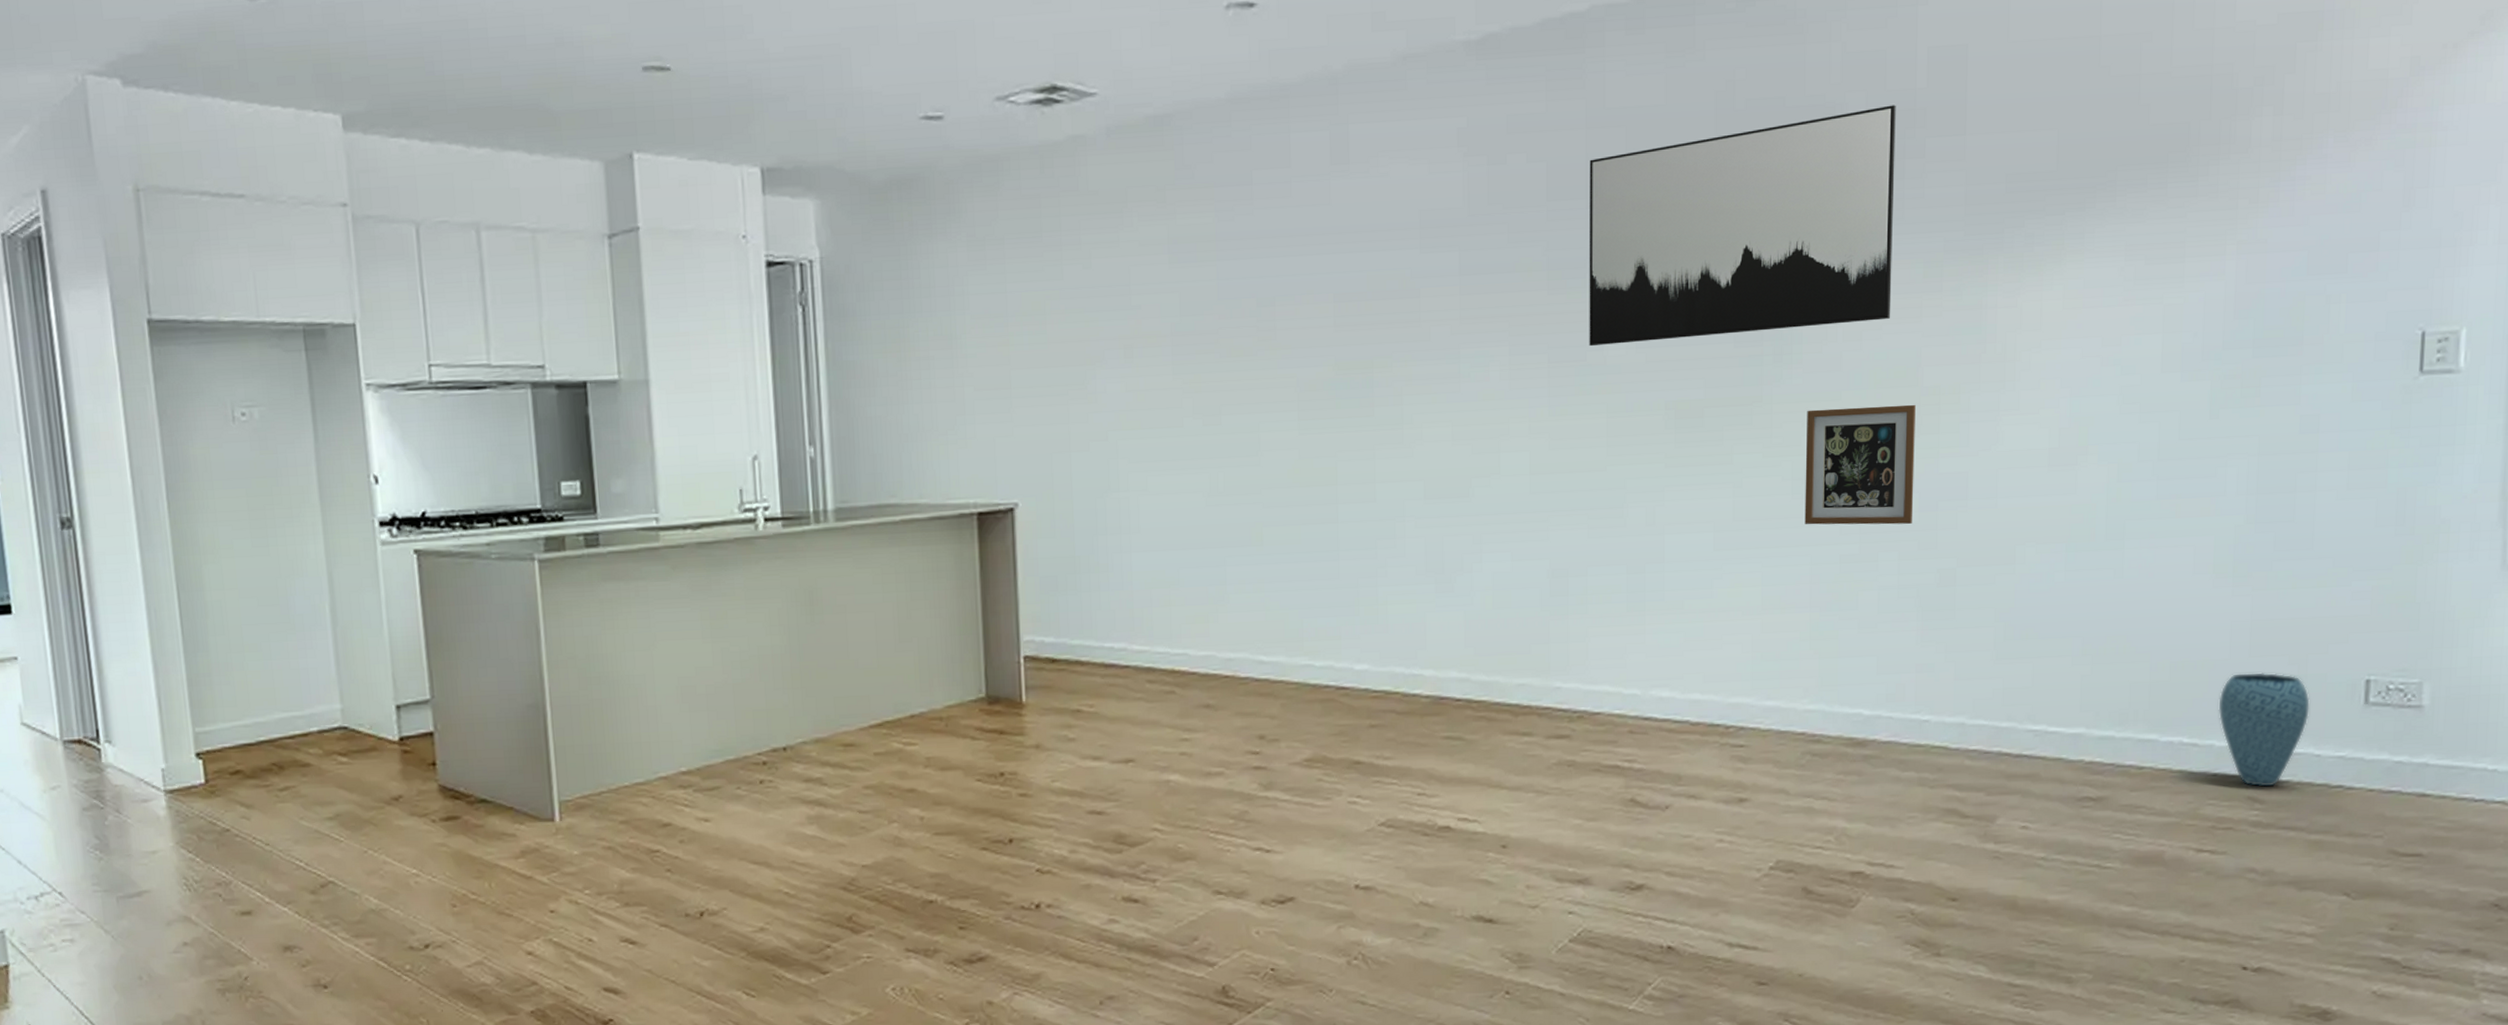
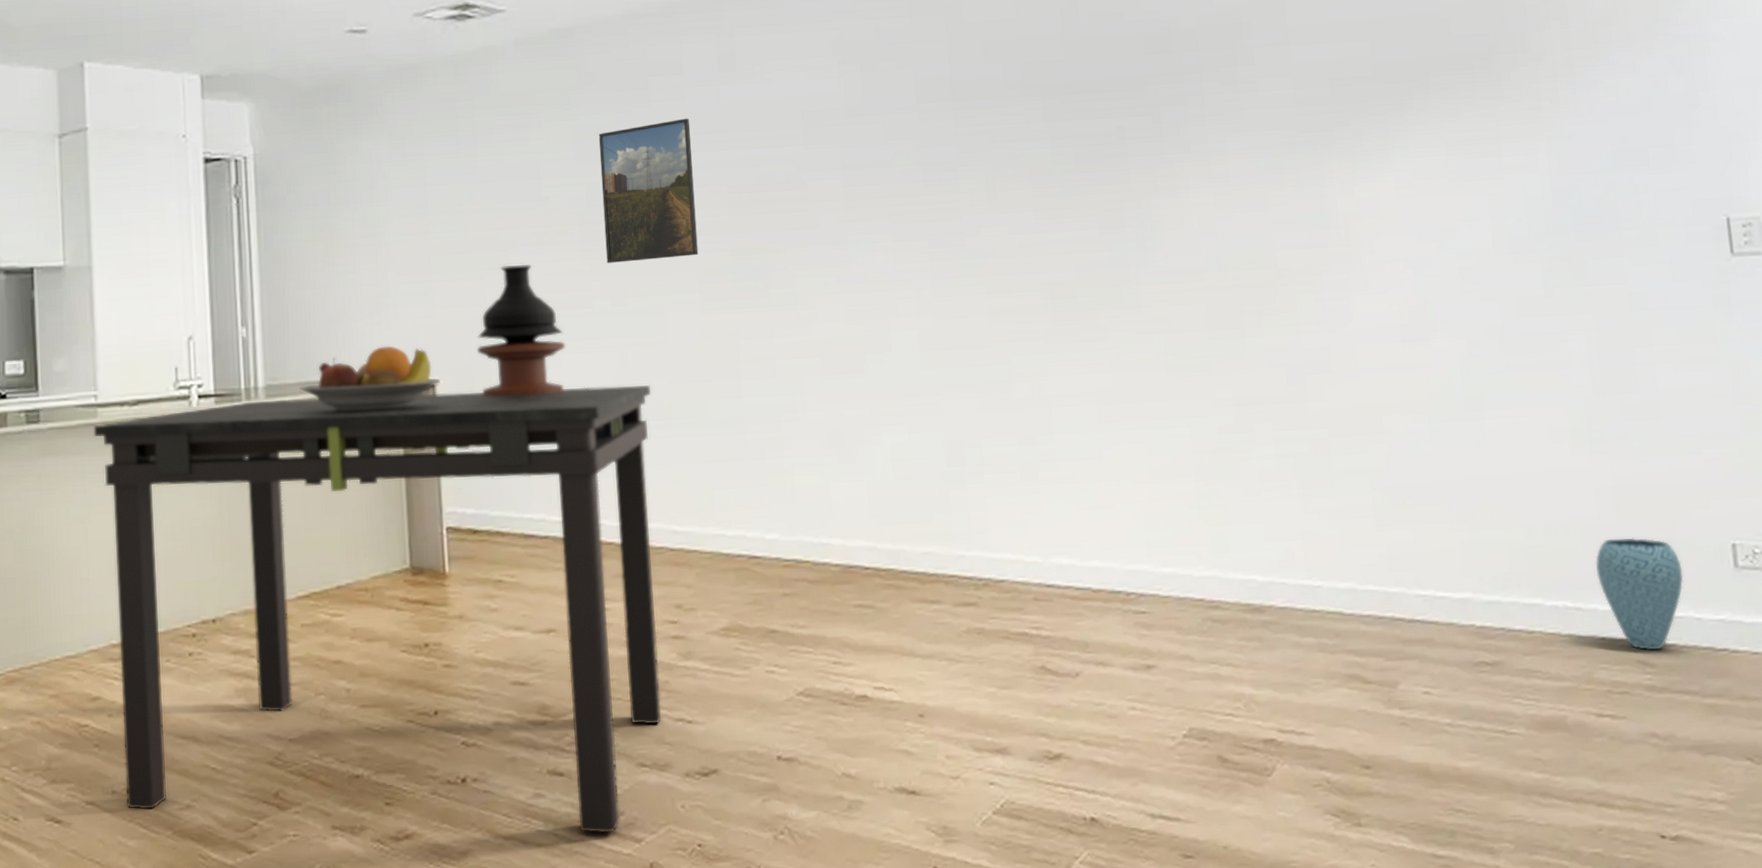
dining table: none [655,510,1242,958] -> present [93,385,662,834]
fruit bowl: none [870,467,1019,536] -> present [299,346,440,412]
vase: none [1059,380,1153,521] -> present [477,265,566,397]
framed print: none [1195,217,1299,379] -> present [598,118,699,263]
wall art: present [1589,105,1896,347] -> none [953,19,1240,233]
picture frame: present [1804,404,1916,525] -> none [1172,285,1282,398]

